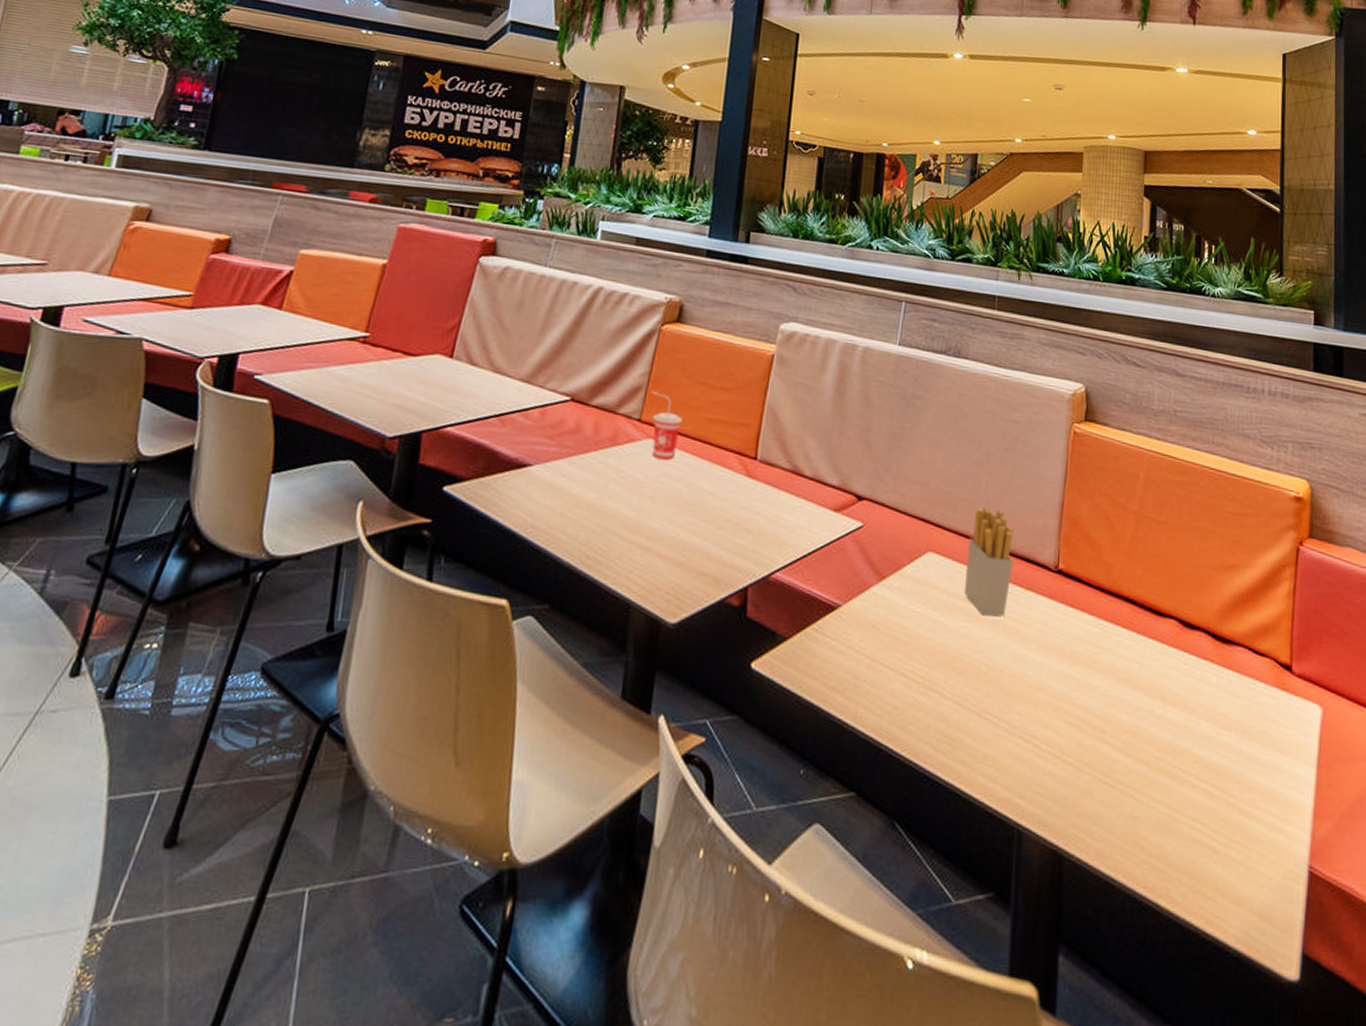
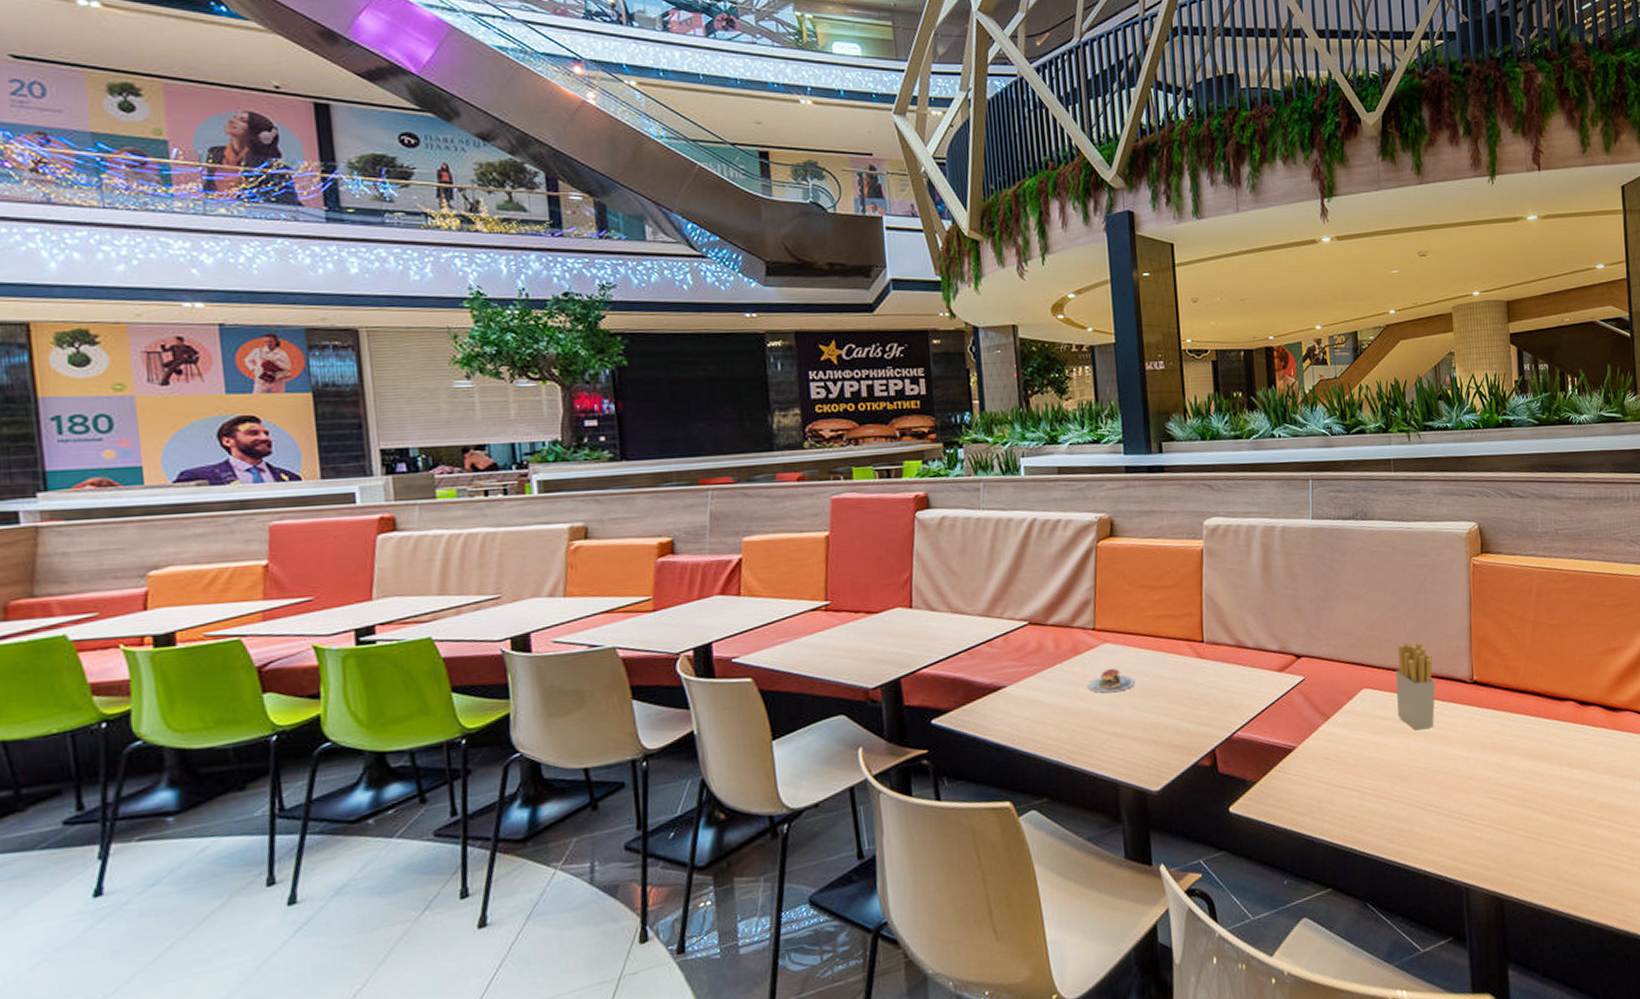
hamburger: none [620,469,673,497] -> present [1088,669,1135,694]
beverage cup: present [650,390,682,460] -> none [1098,601,1132,659]

